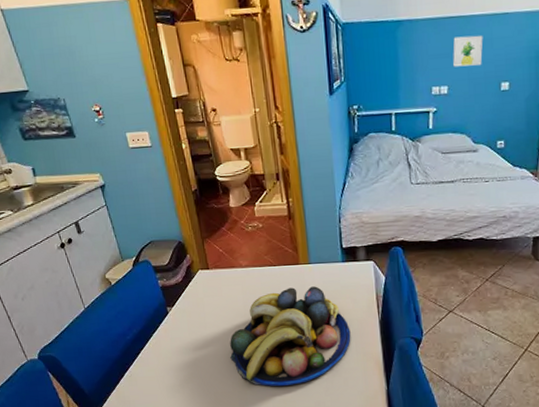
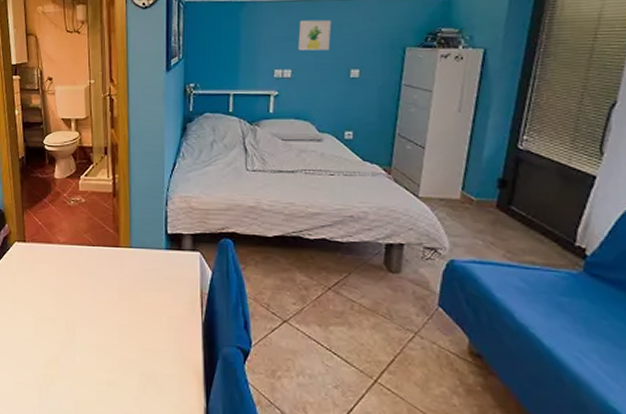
fruit bowl: present [230,286,351,387] -> none [36,272,169,386]

